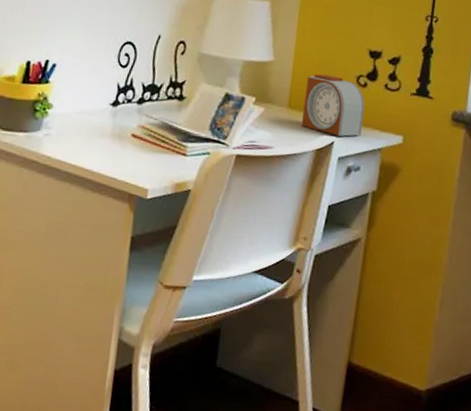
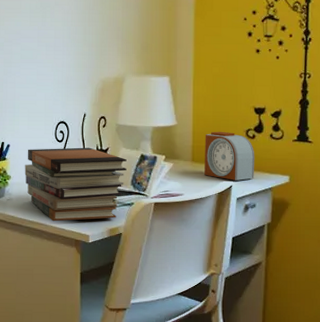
book stack: none [71,72,207,170] -> present [24,147,127,222]

